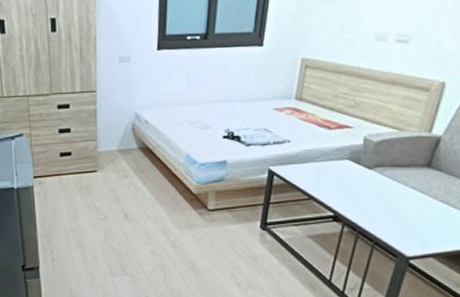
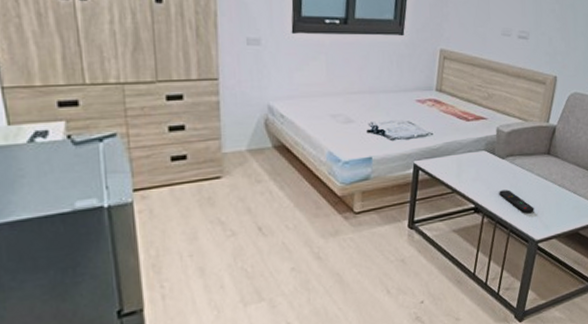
remote control: none [363,201,407,228] -> present [499,189,534,214]

